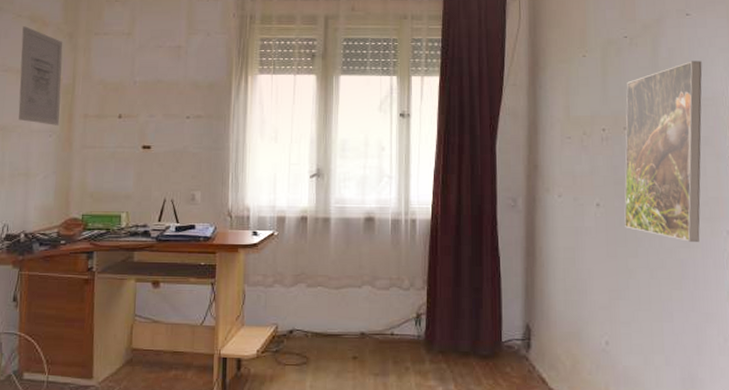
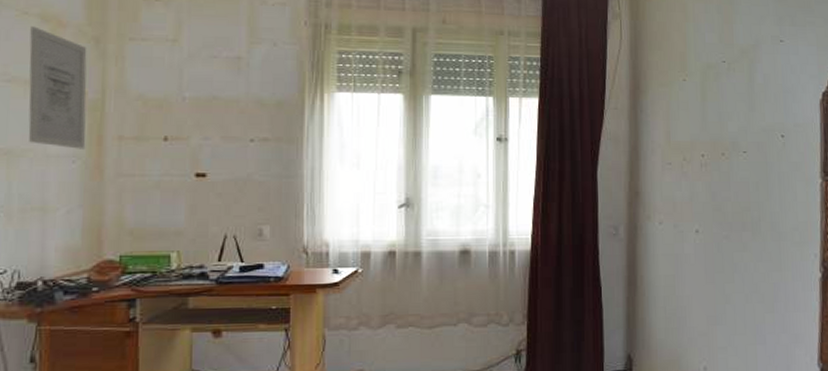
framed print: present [624,61,702,242] -> none [722,87,794,266]

